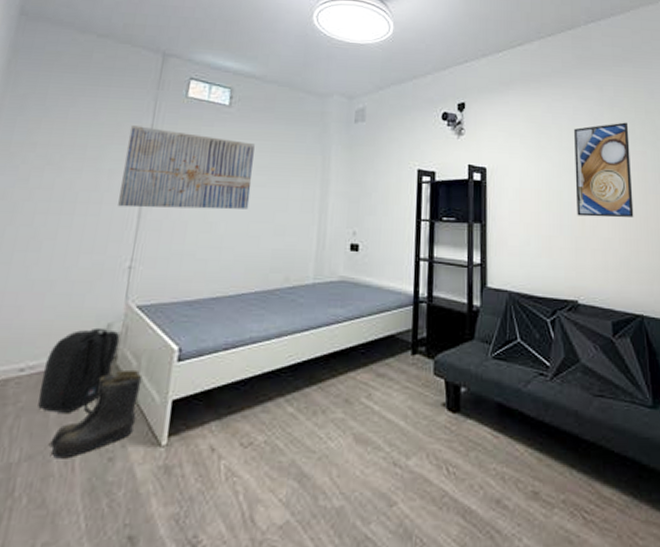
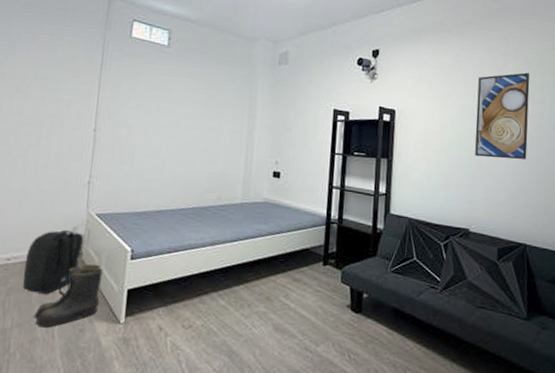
wall art: present [118,126,255,210] -> none [76,61,191,138]

